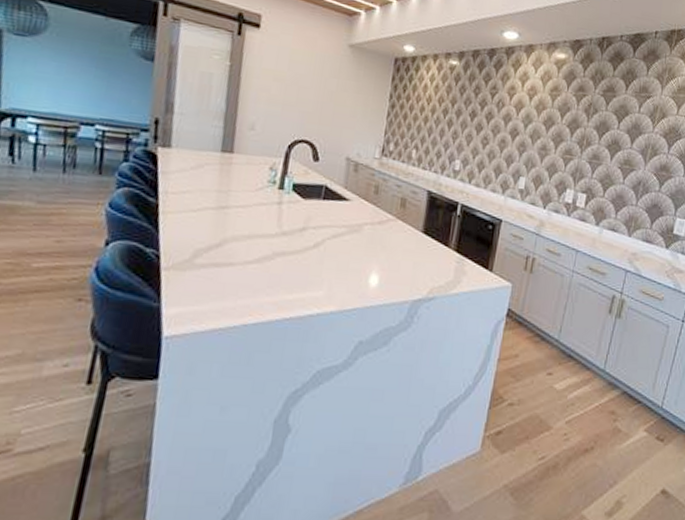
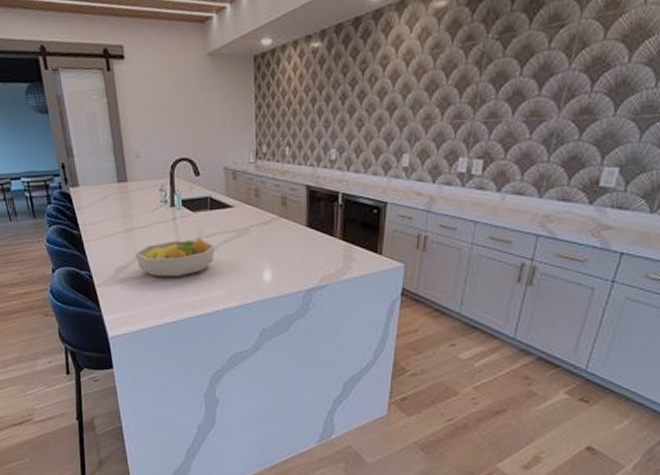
fruit bowl: none [222,227,321,270] -> present [135,237,215,277]

